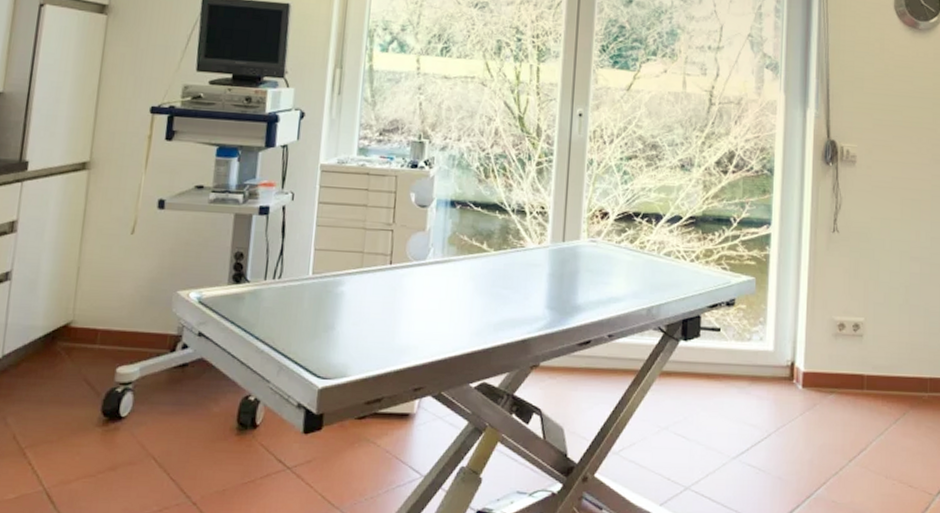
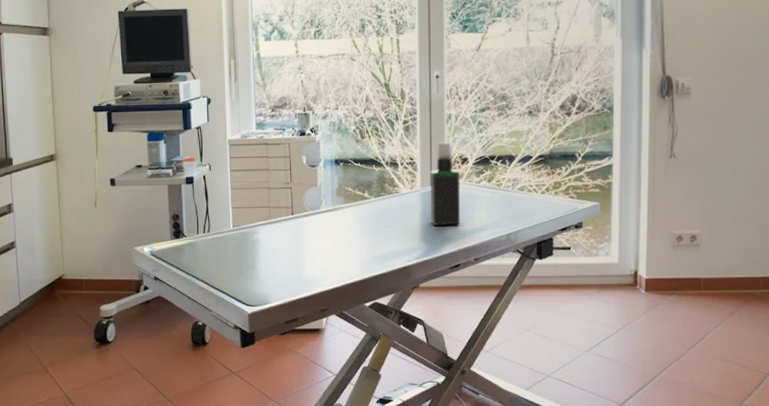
spray bottle: none [560,190,598,292] -> present [431,141,461,226]

